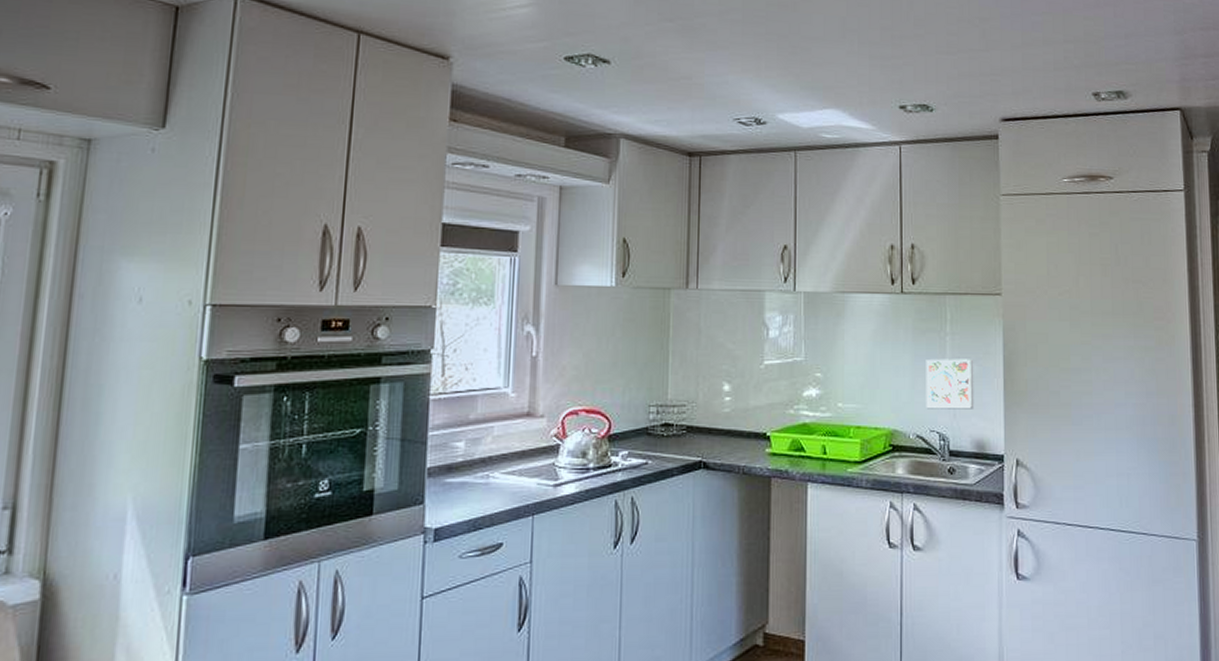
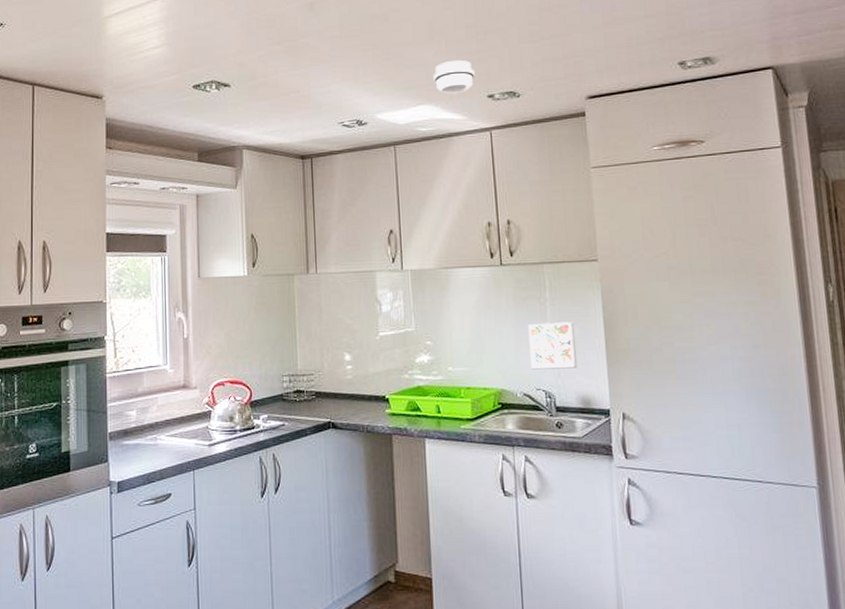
smoke detector: none [843,63,887,101] -> present [433,59,475,94]

